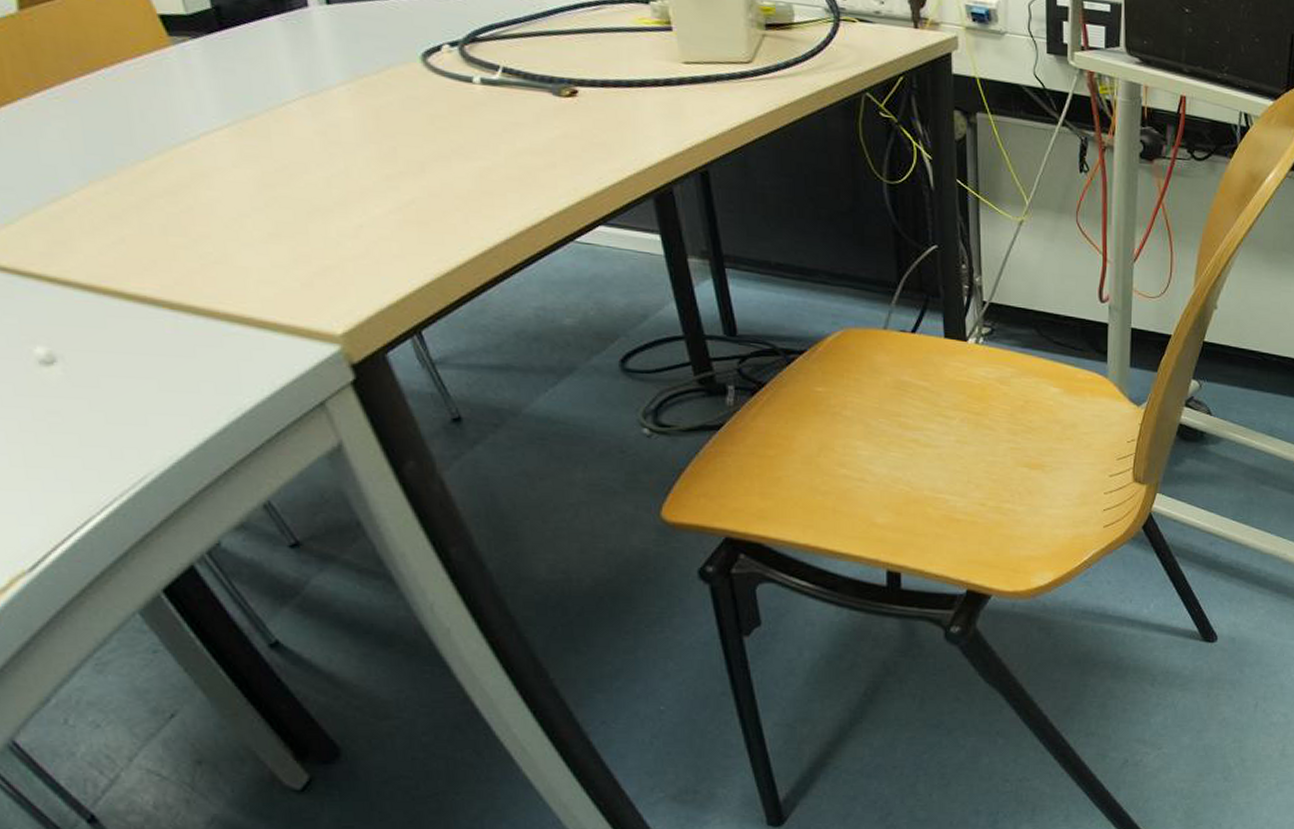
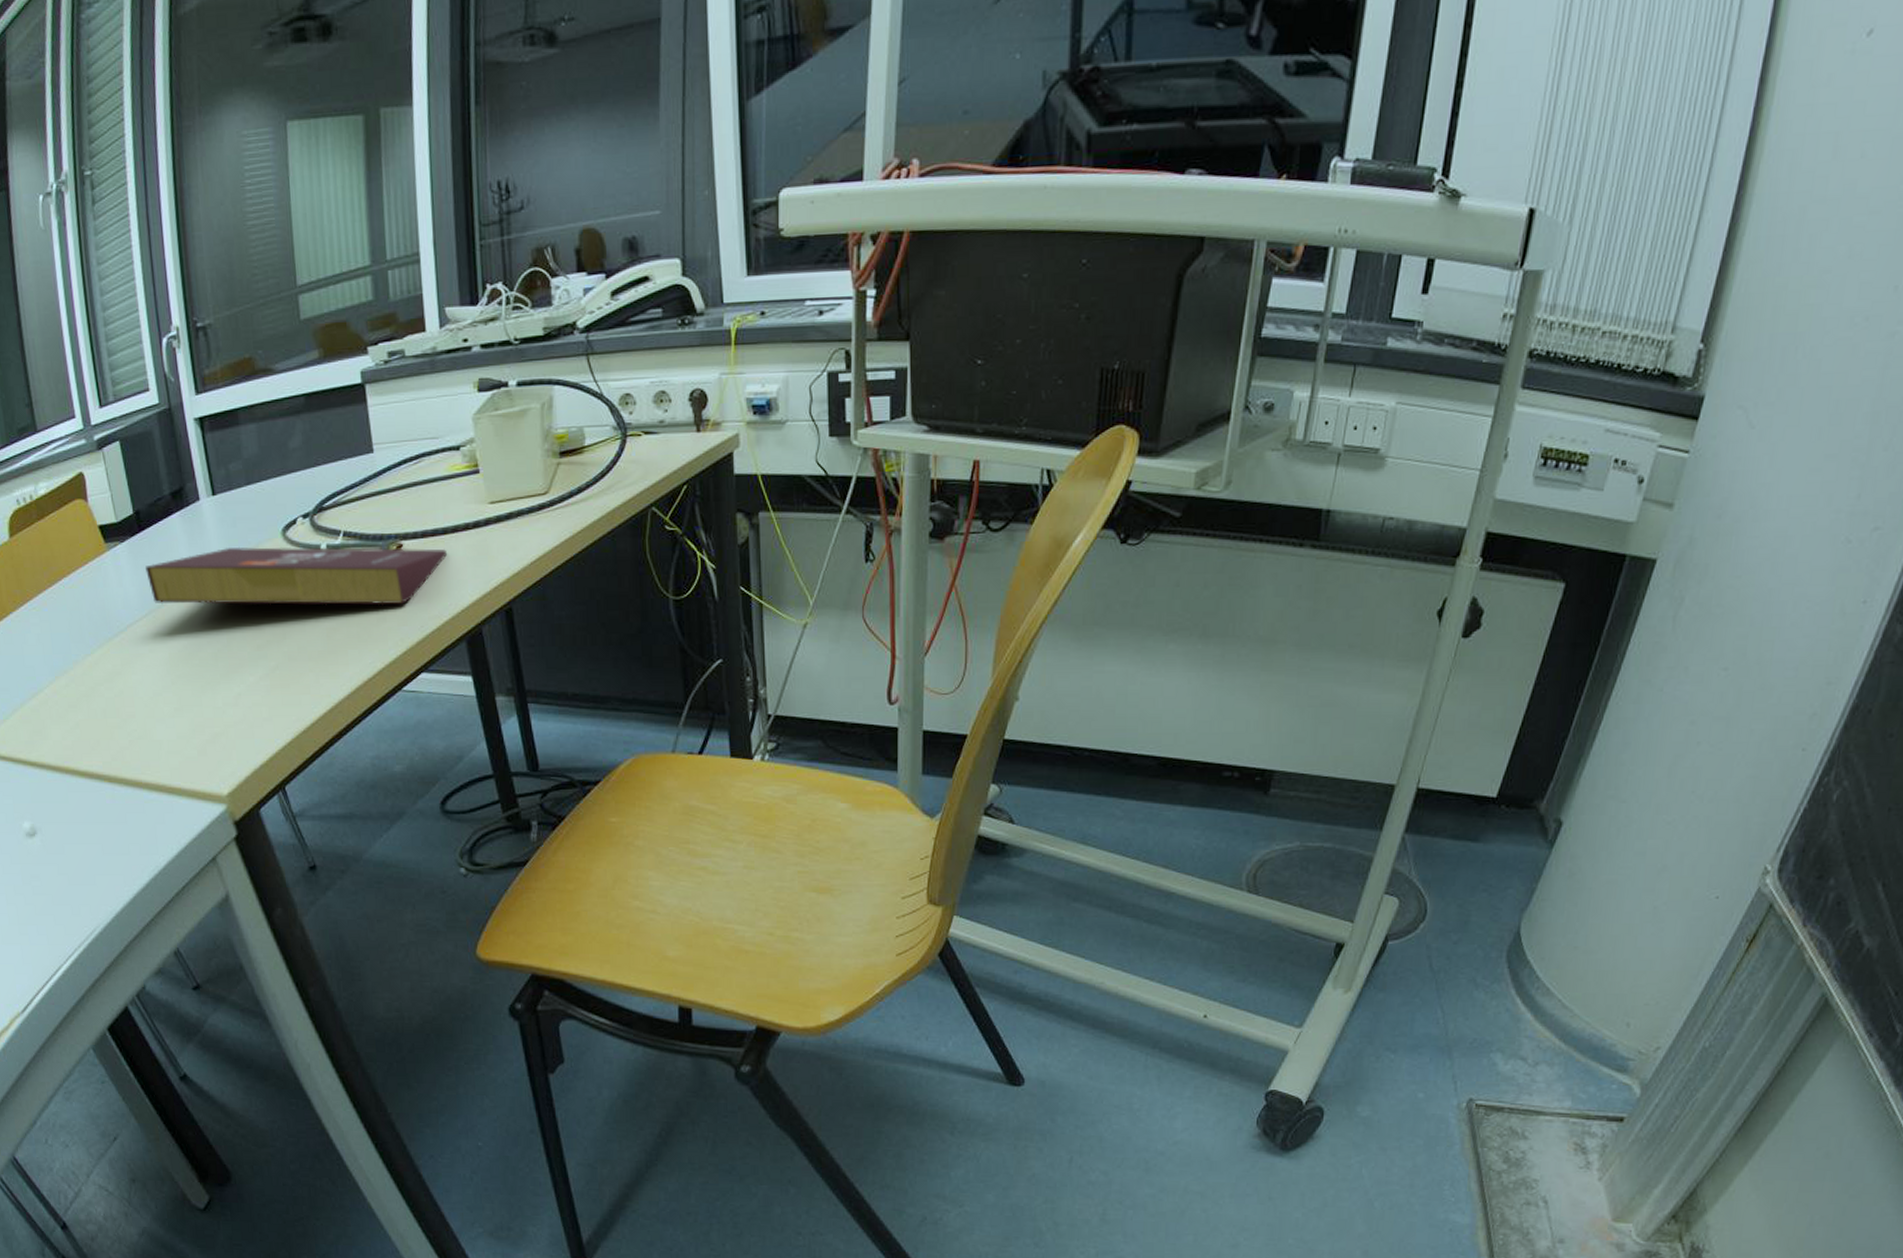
book: none [229,64,633,152] -> present [145,546,448,606]

